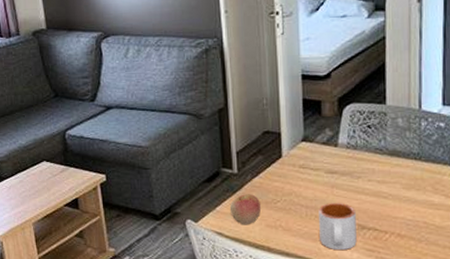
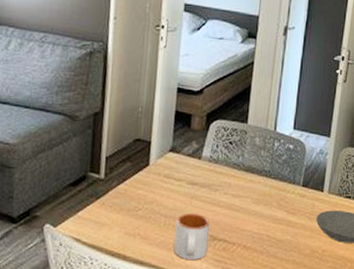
apple: present [229,194,262,225] -> none [91,200,123,232]

